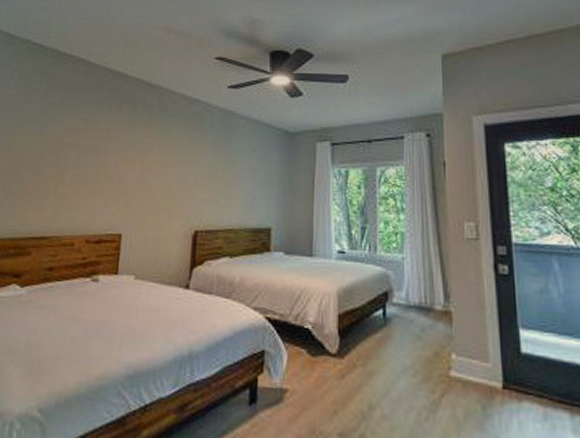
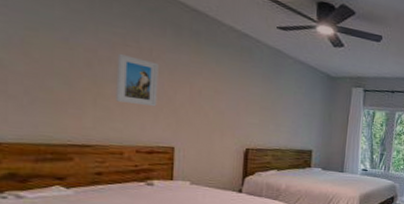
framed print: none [73,139,114,190] -> present [116,54,159,107]

